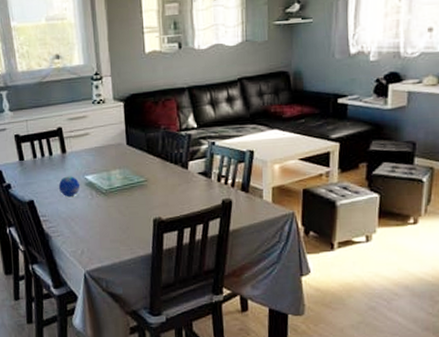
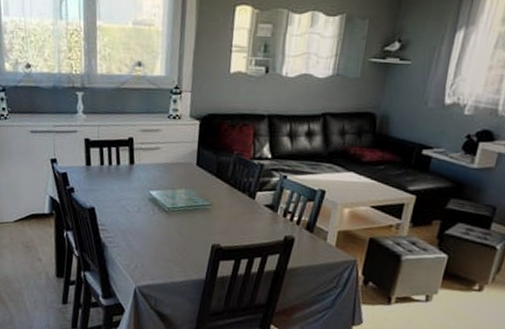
decorative orb: present [58,176,80,198] -> none [121,188,144,210]

